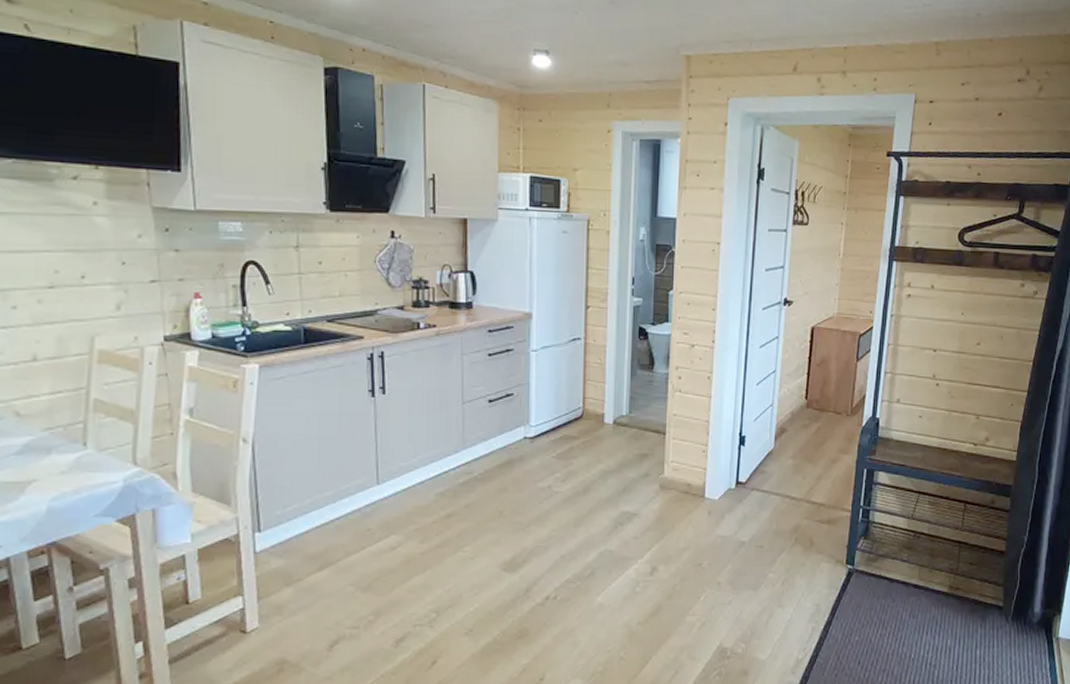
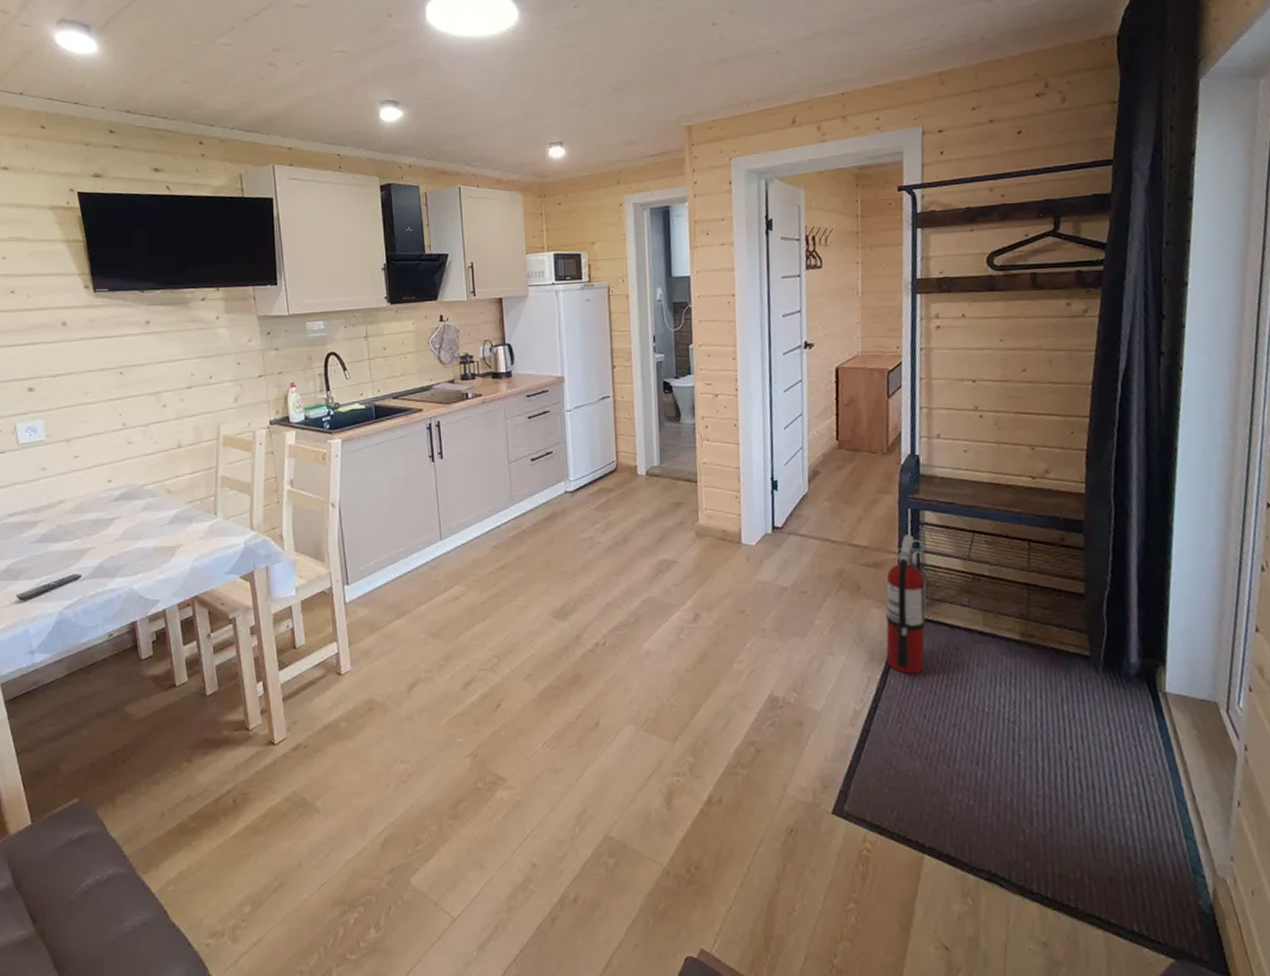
fire extinguisher: none [830,493,875,625] -> present [885,534,927,675]

